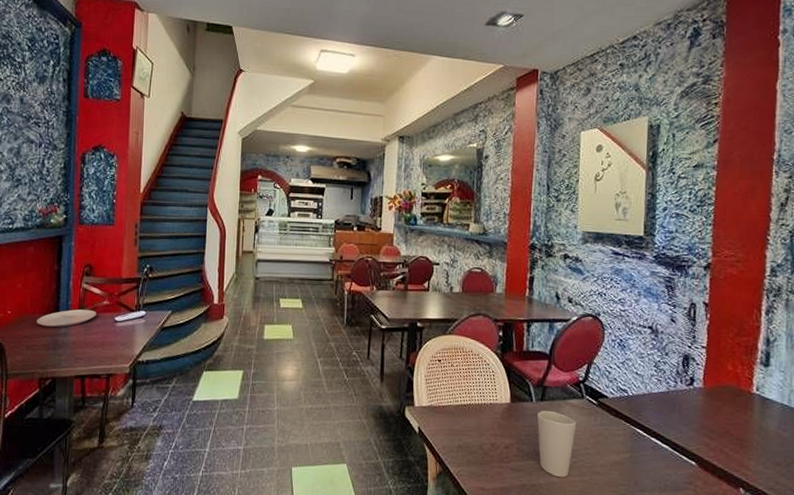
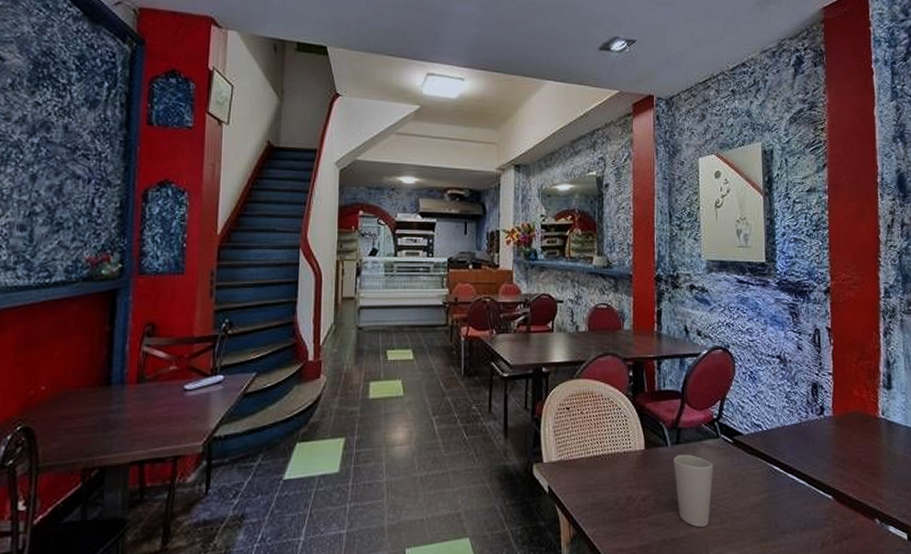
plate: present [37,309,96,328] -> none [80,377,160,404]

